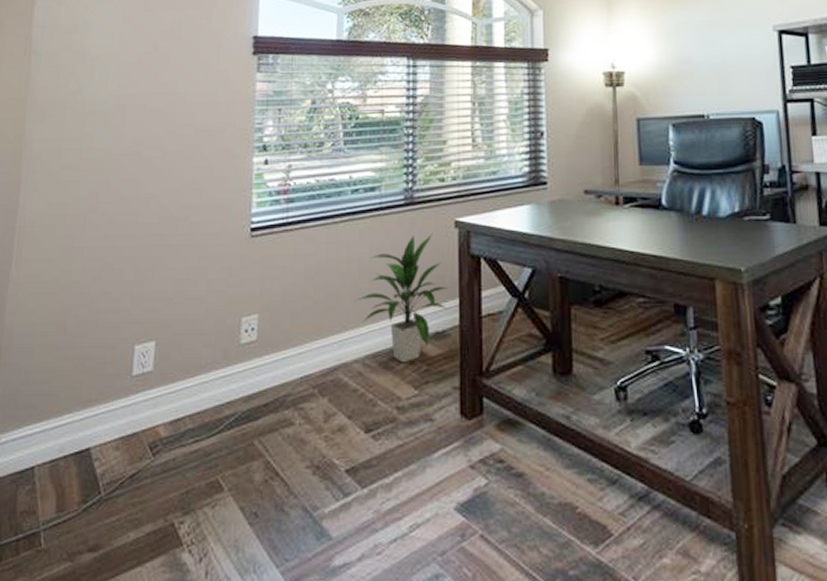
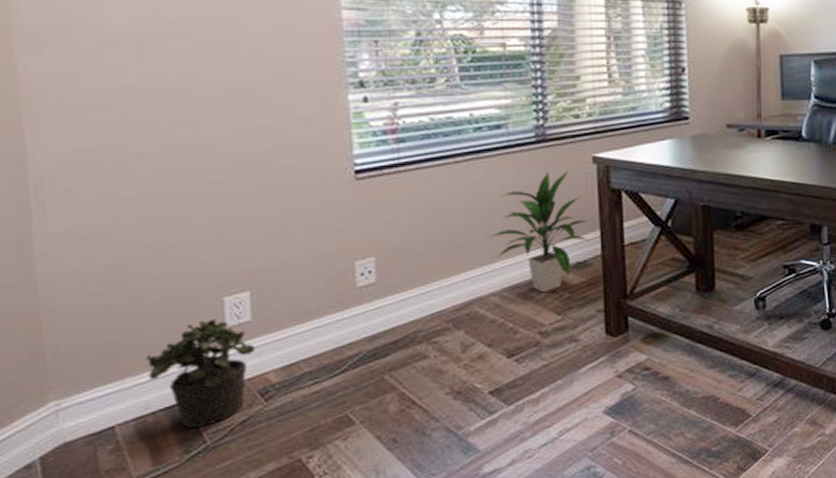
potted plant: none [68,366,152,476] -> present [145,318,255,428]

